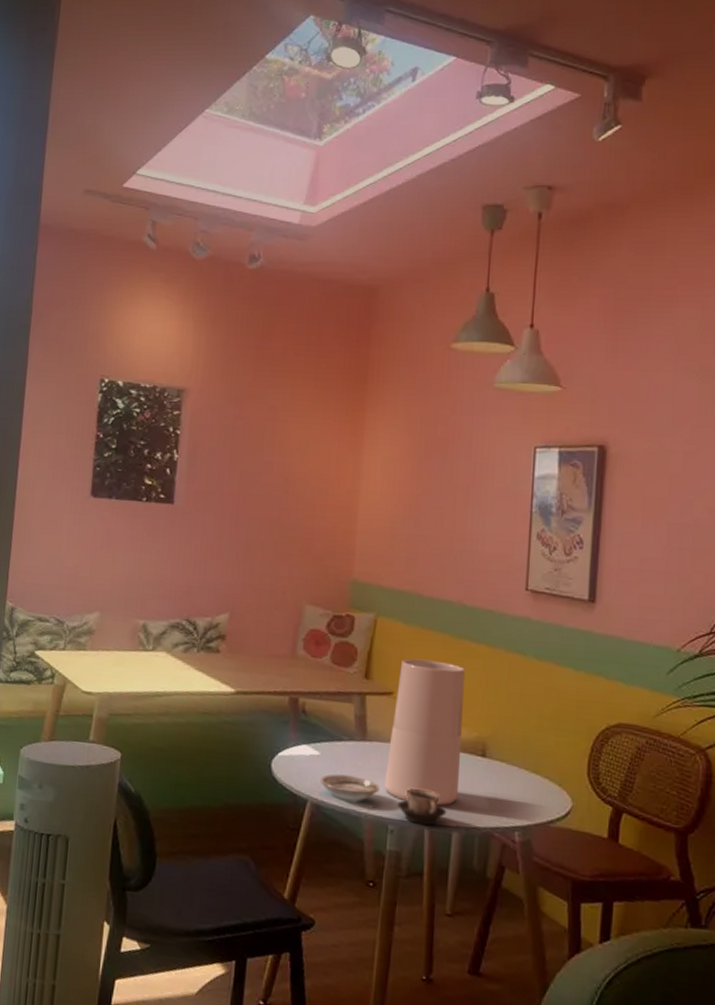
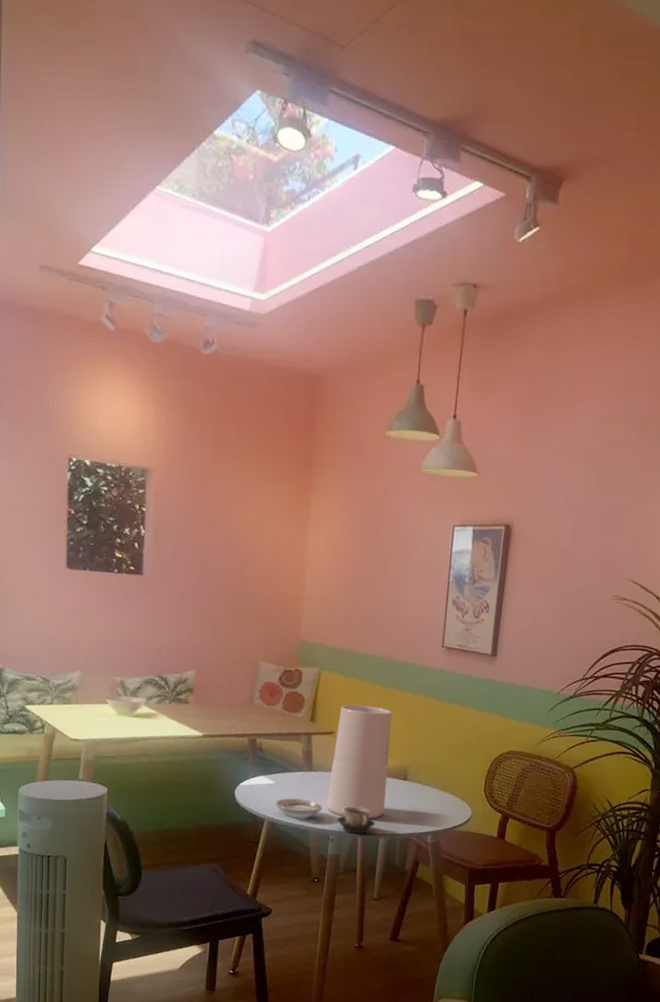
bowl: none [124,642,173,667] -> present [104,696,148,716]

